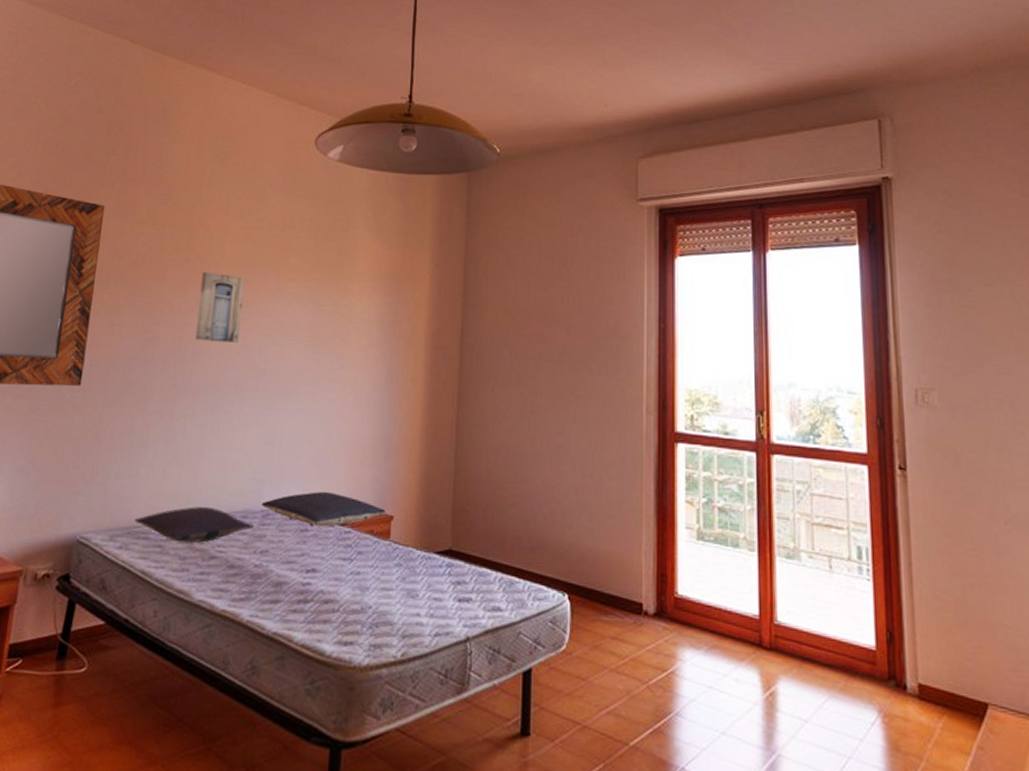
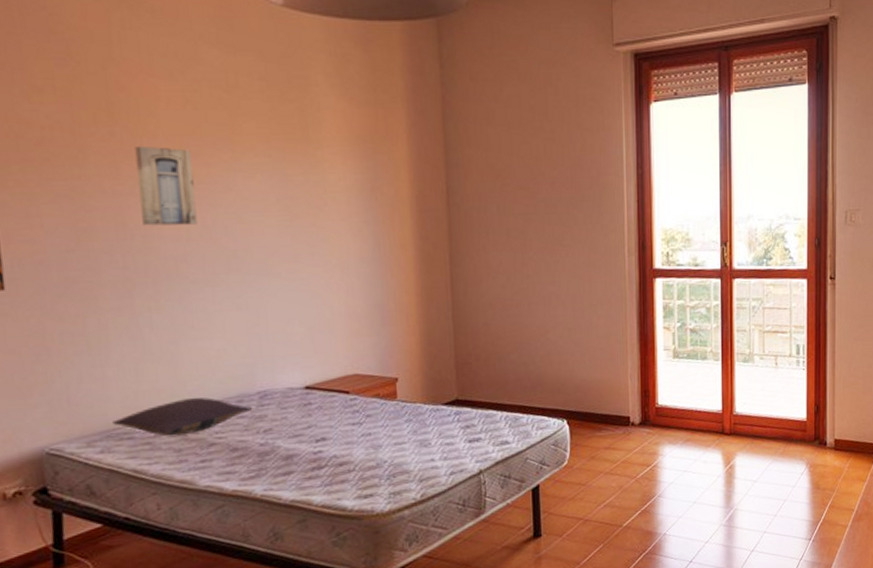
pillow: present [261,491,386,527] -> none [256,364,390,399]

